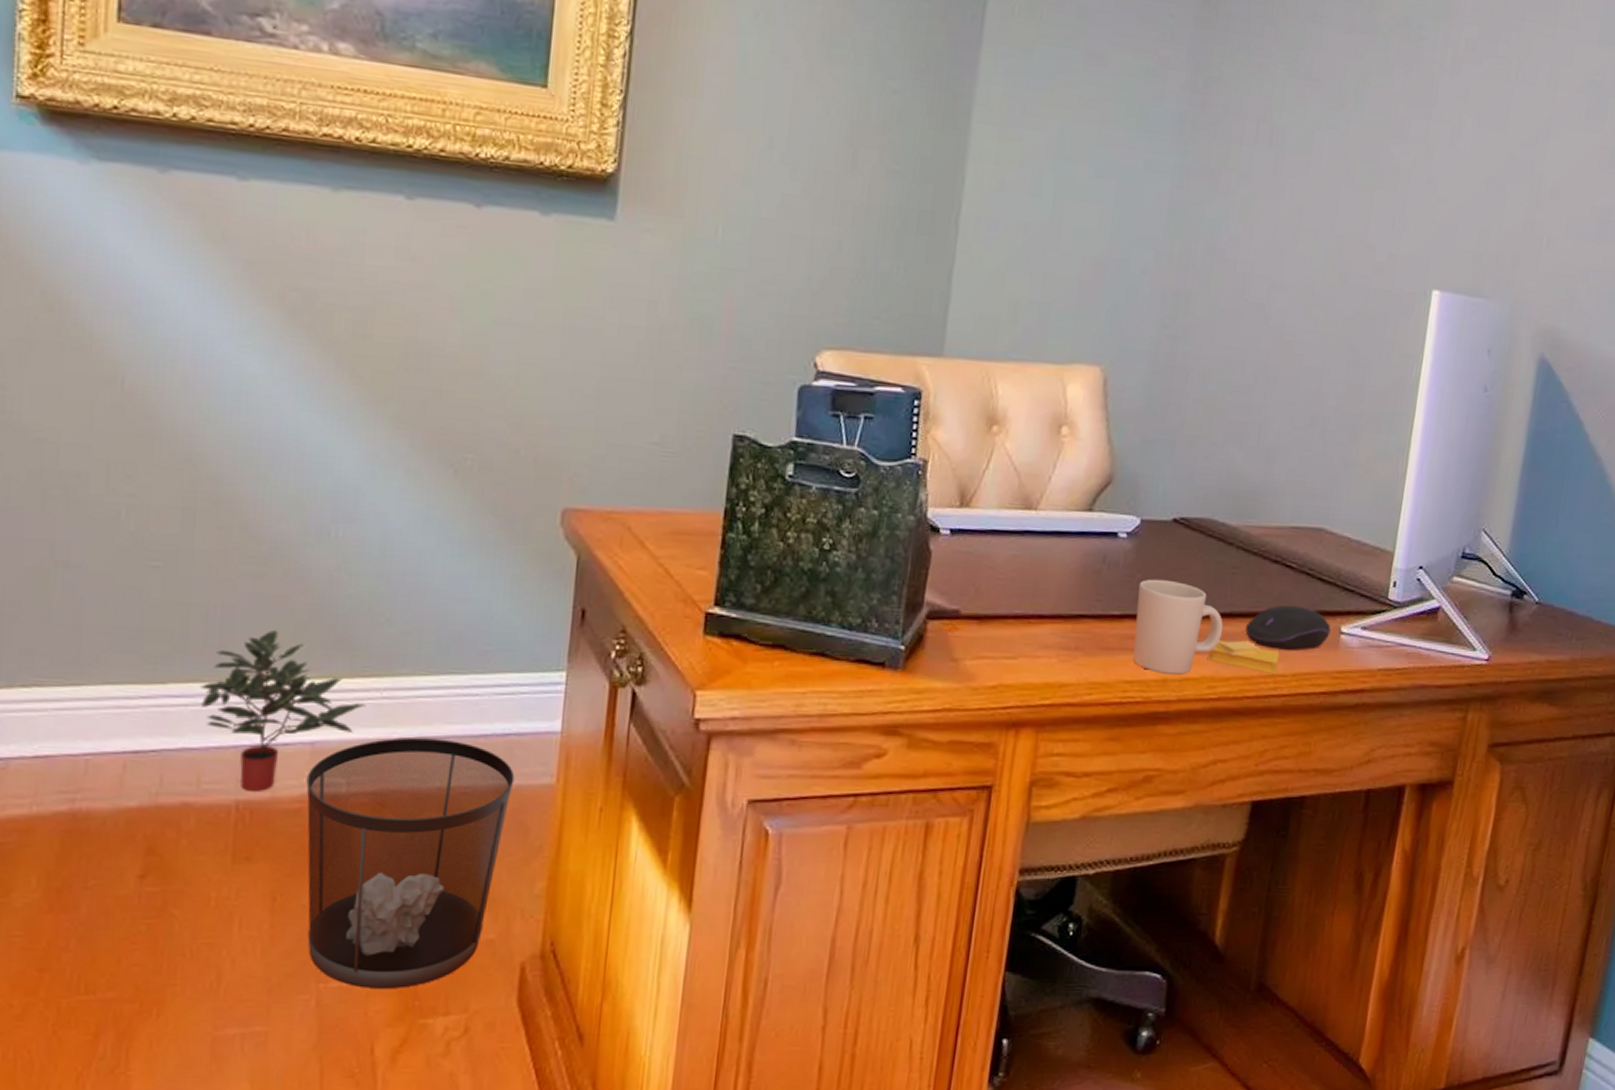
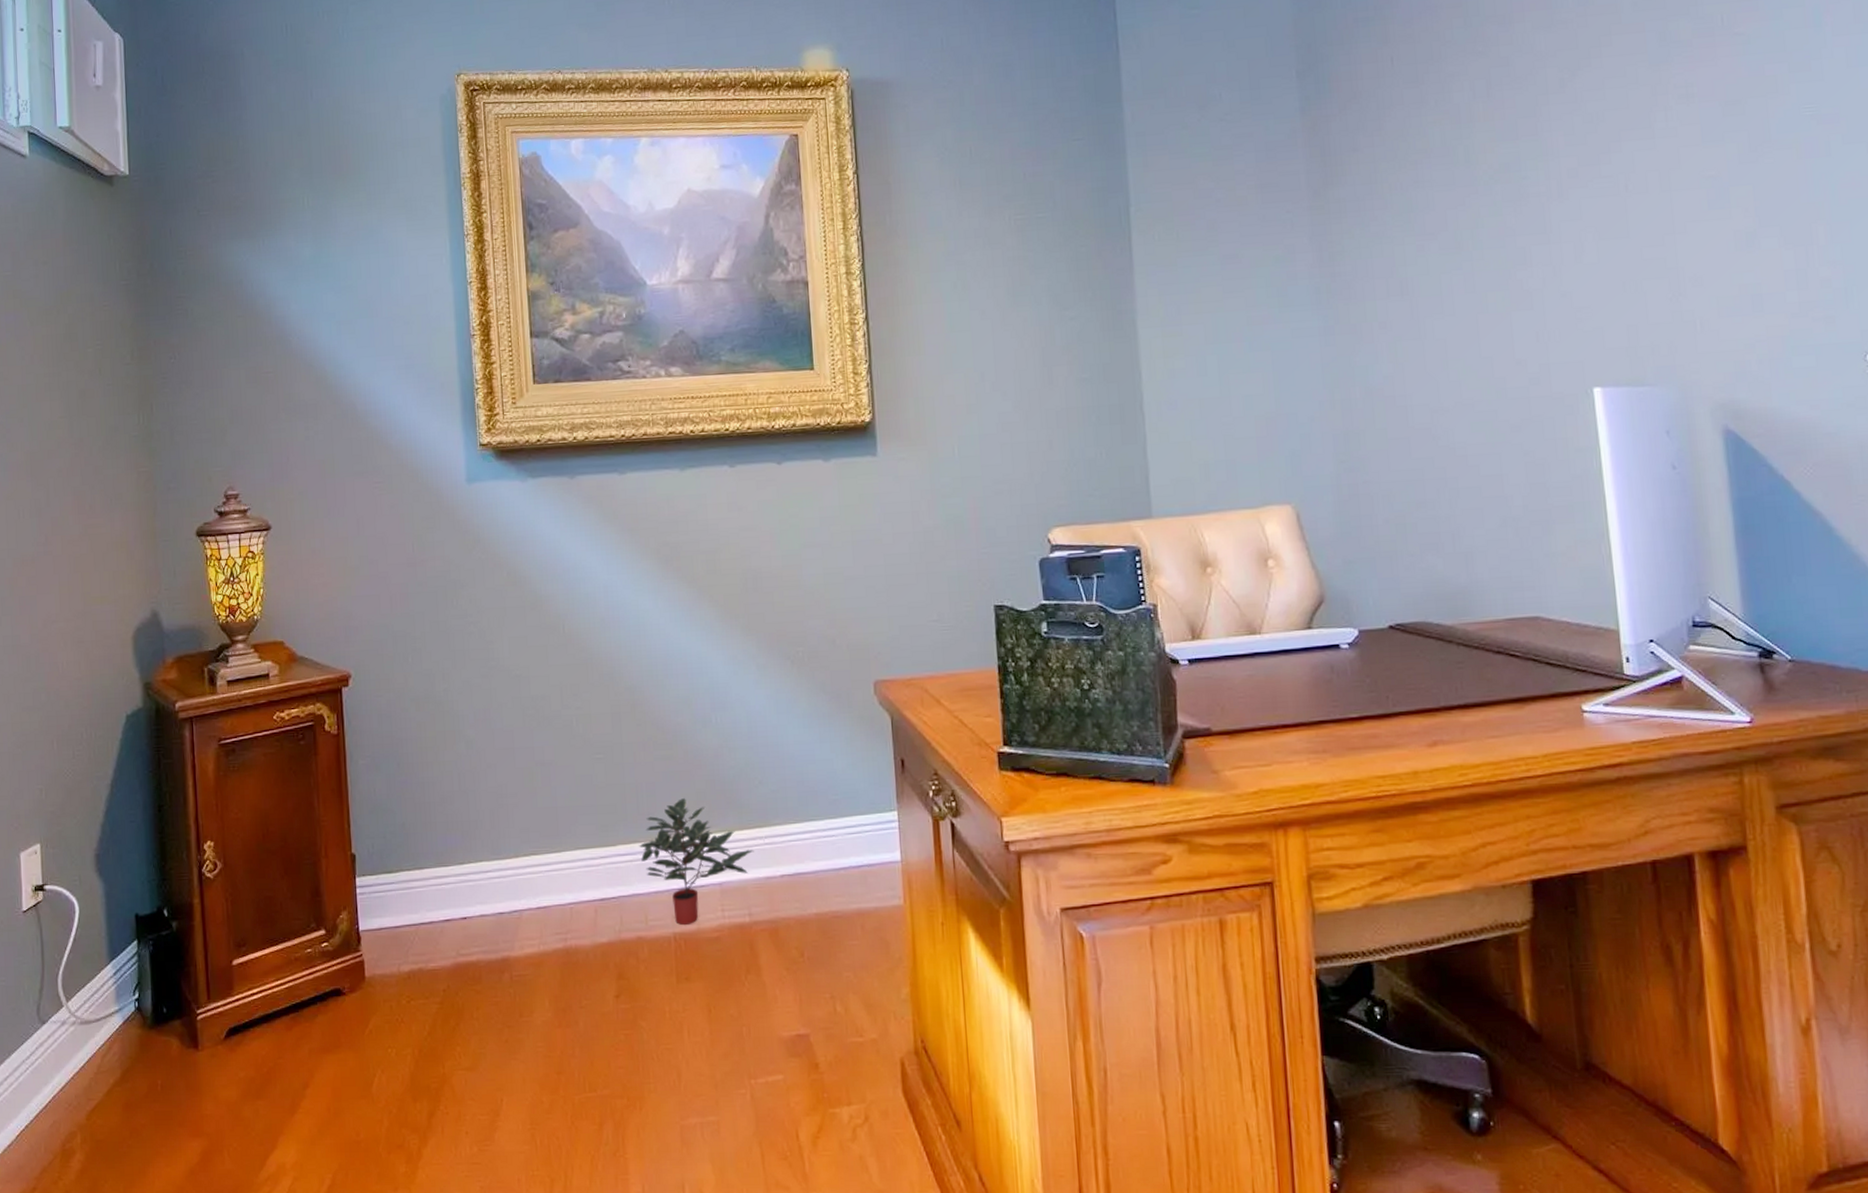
waste bin: present [306,737,515,990] -> none [720,873,872,1084]
mug: present [1133,579,1224,676] -> none [1370,681,1462,768]
sticky notes: present [1206,640,1280,675] -> none [1452,729,1526,758]
computer mouse: present [1245,604,1331,650] -> none [1484,690,1572,733]

